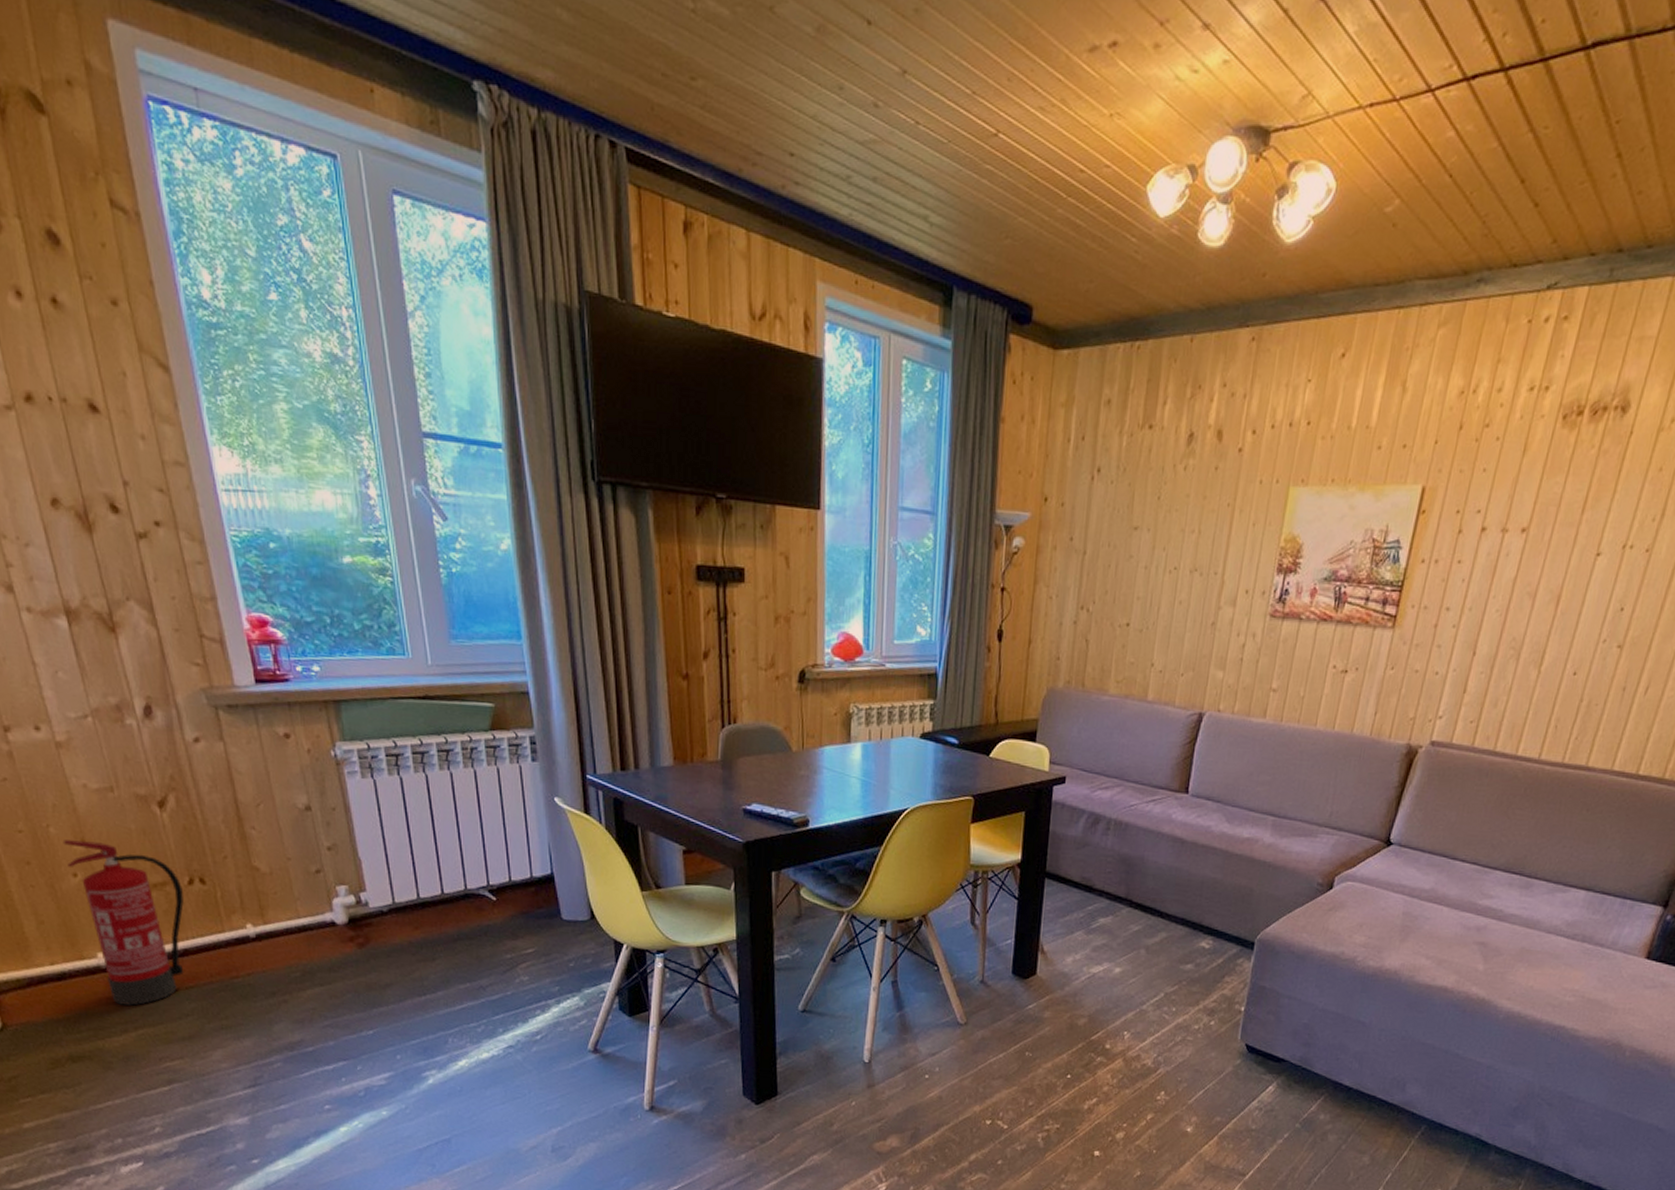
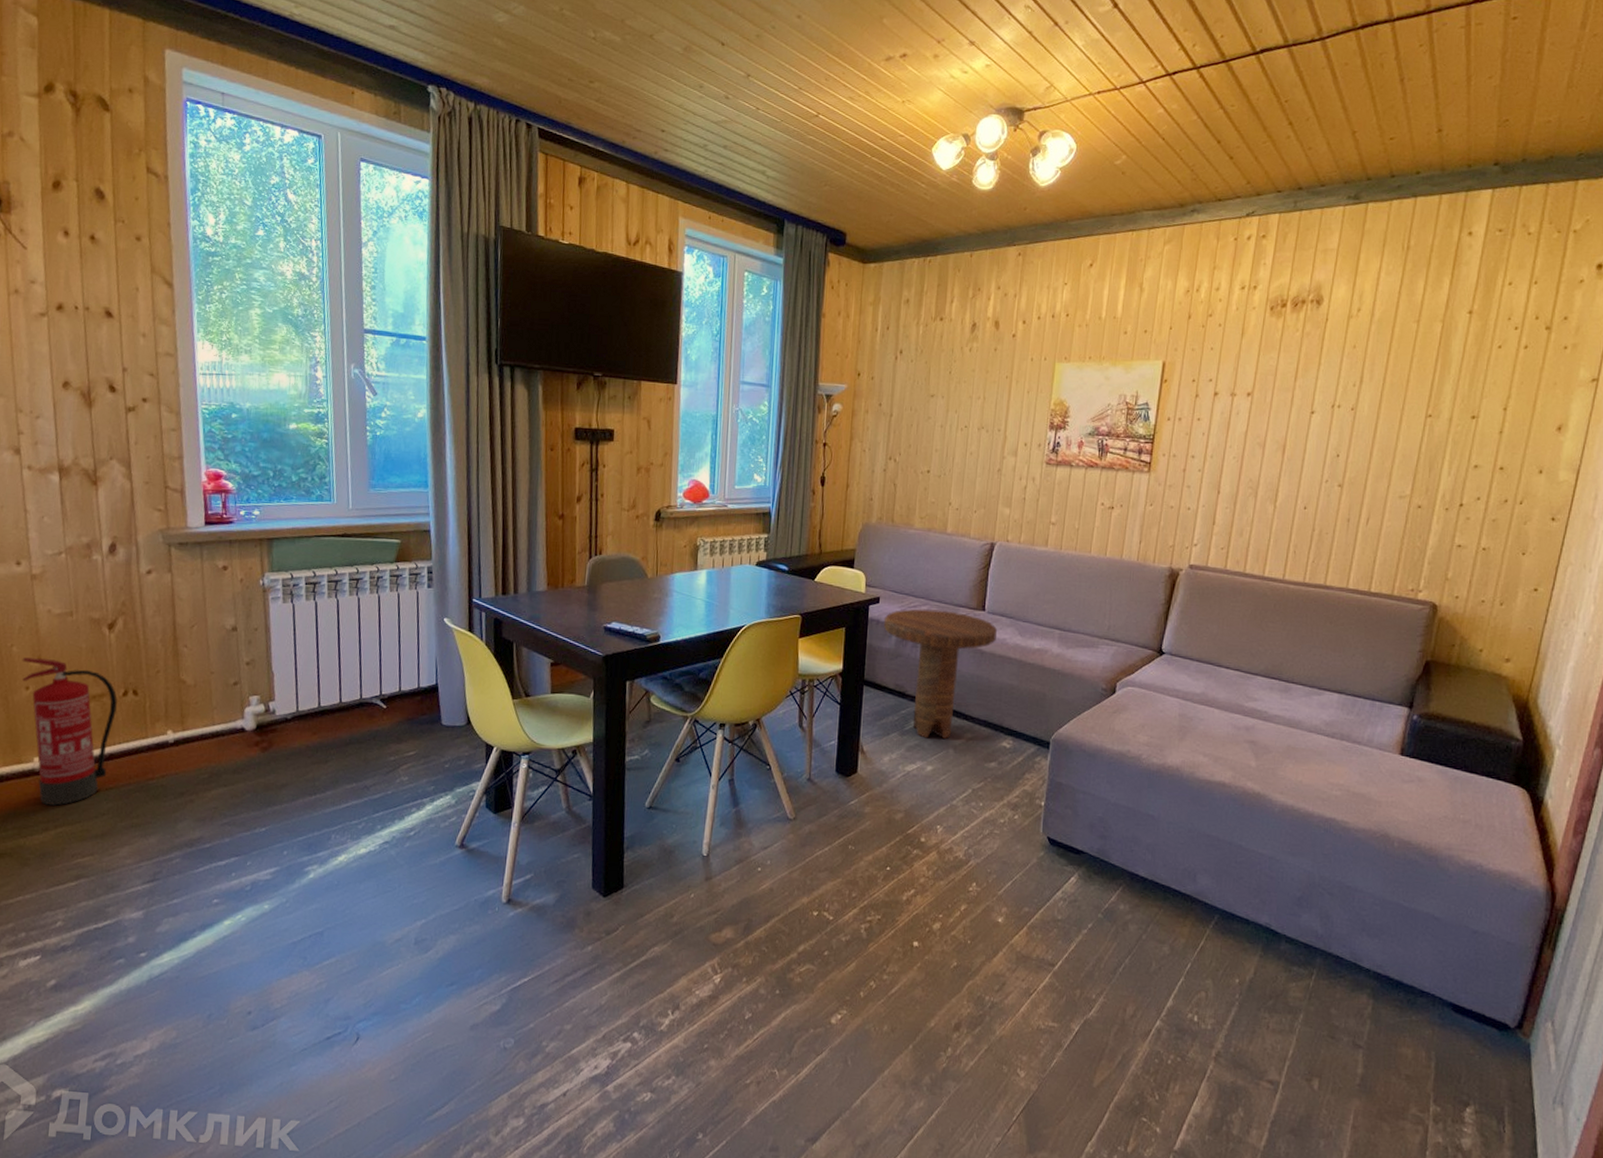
side table: none [1069,790,1201,938] -> present [883,608,997,739]

